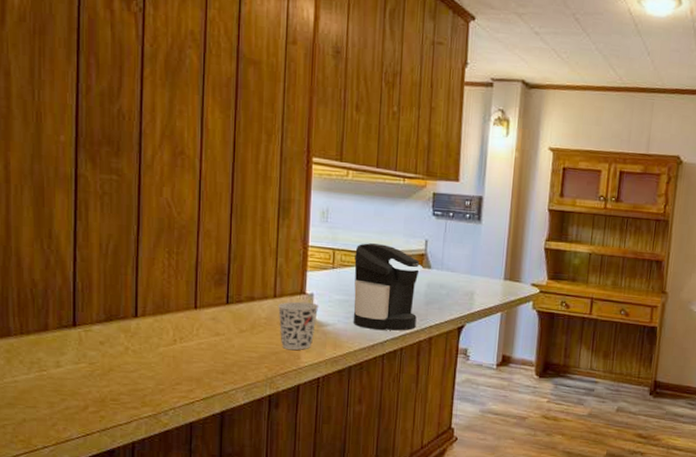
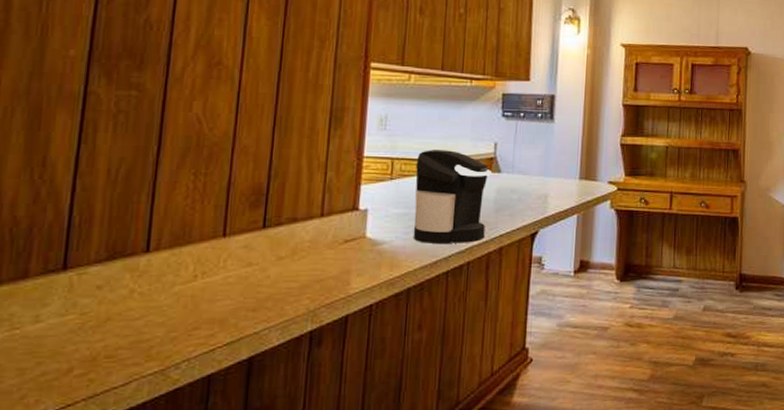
cup: present [277,301,319,350] -> none [324,219,374,276]

